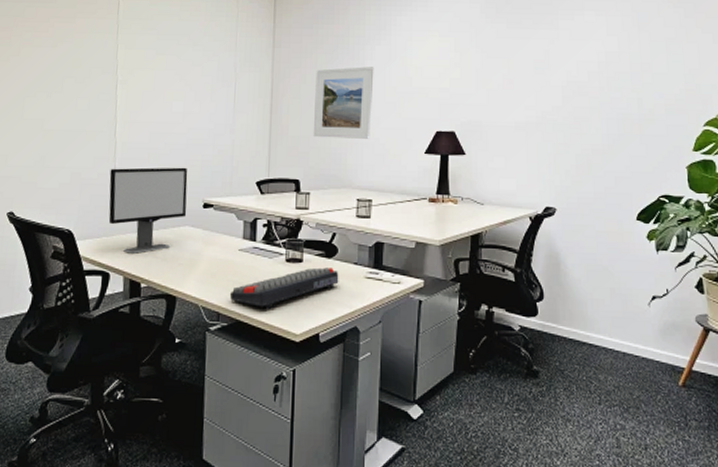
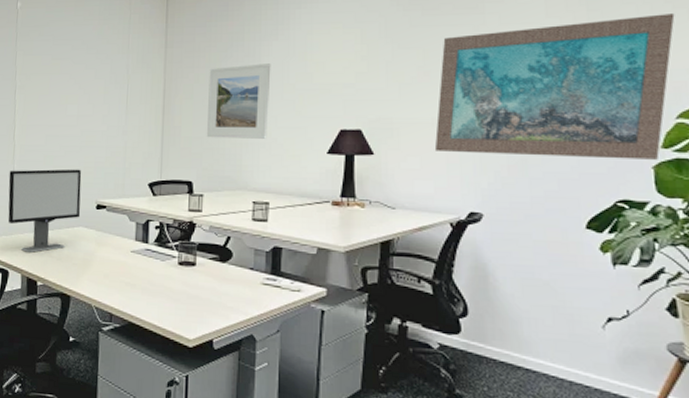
keyboard: present [229,267,339,310] -> none [122,271,234,313]
wall art: none [517,37,703,161] -> present [434,13,675,160]

